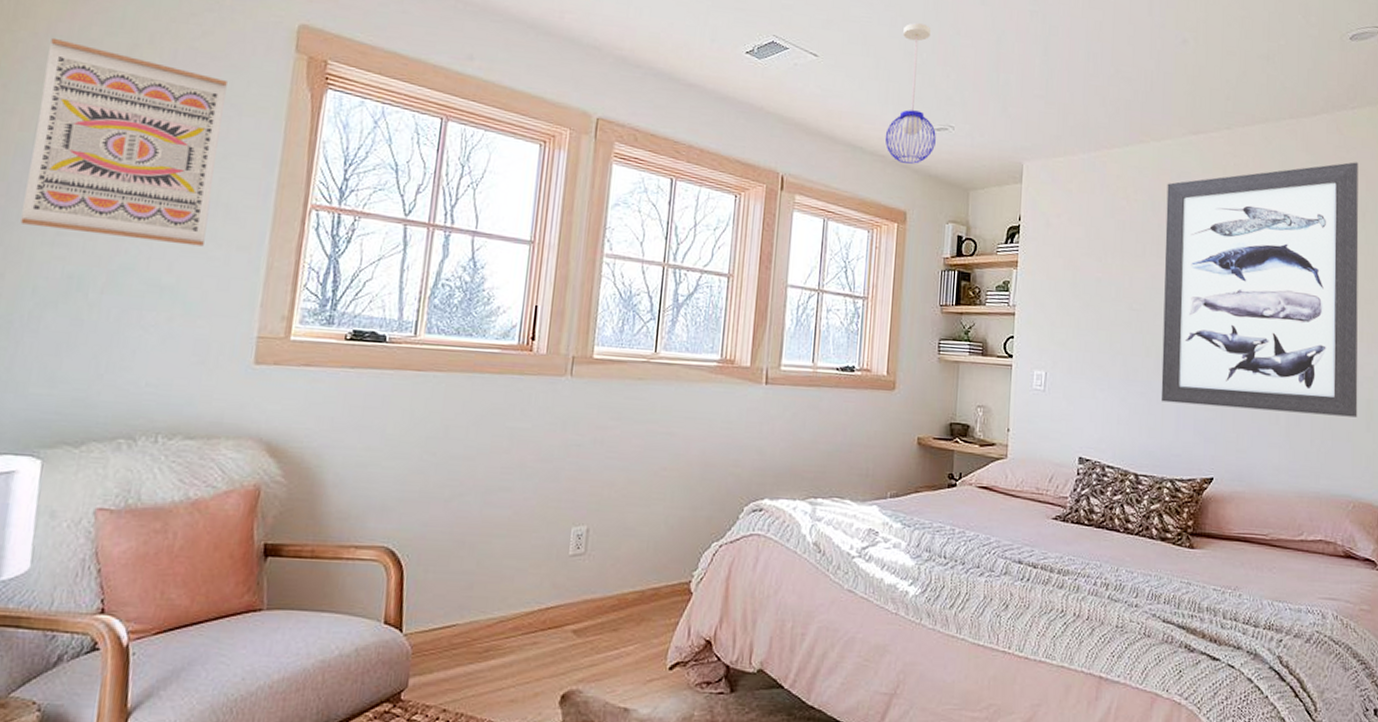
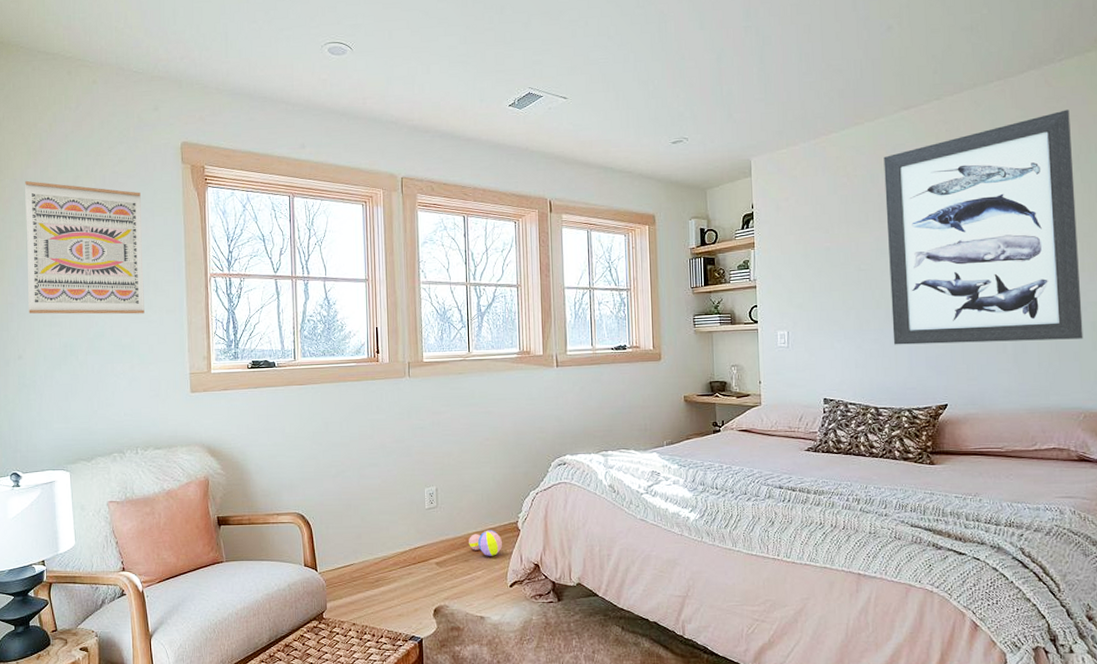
ball: none [621,590,668,626] -> present [469,530,503,556]
pendant light: present [885,23,936,164] -> none [630,55,673,175]

